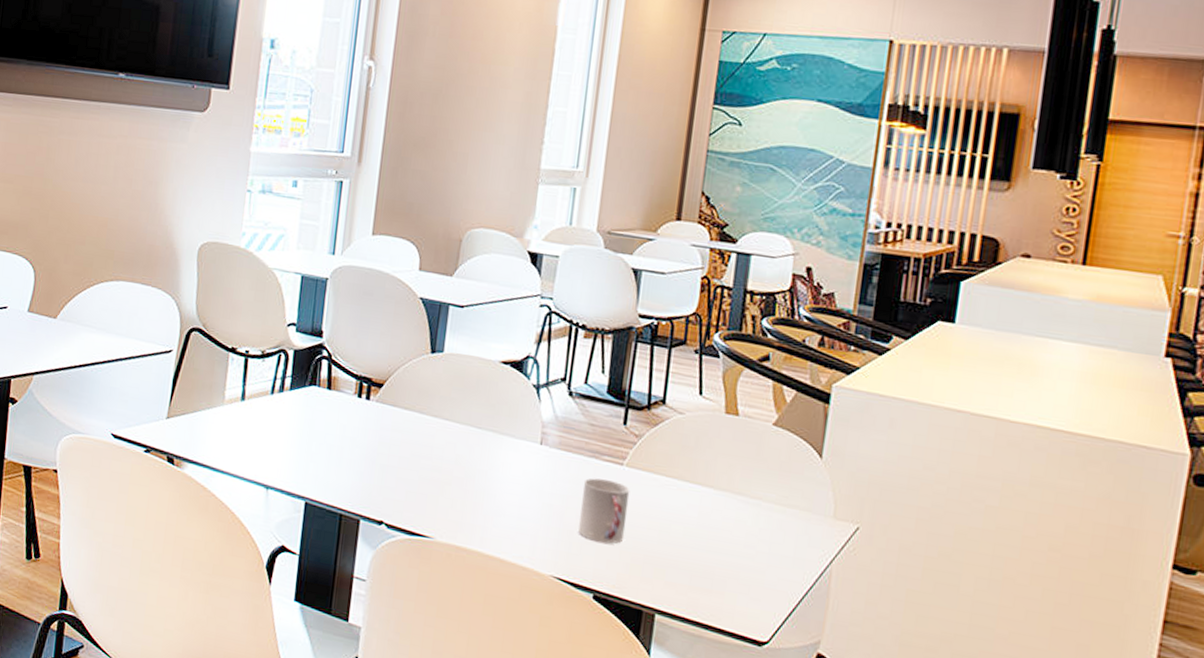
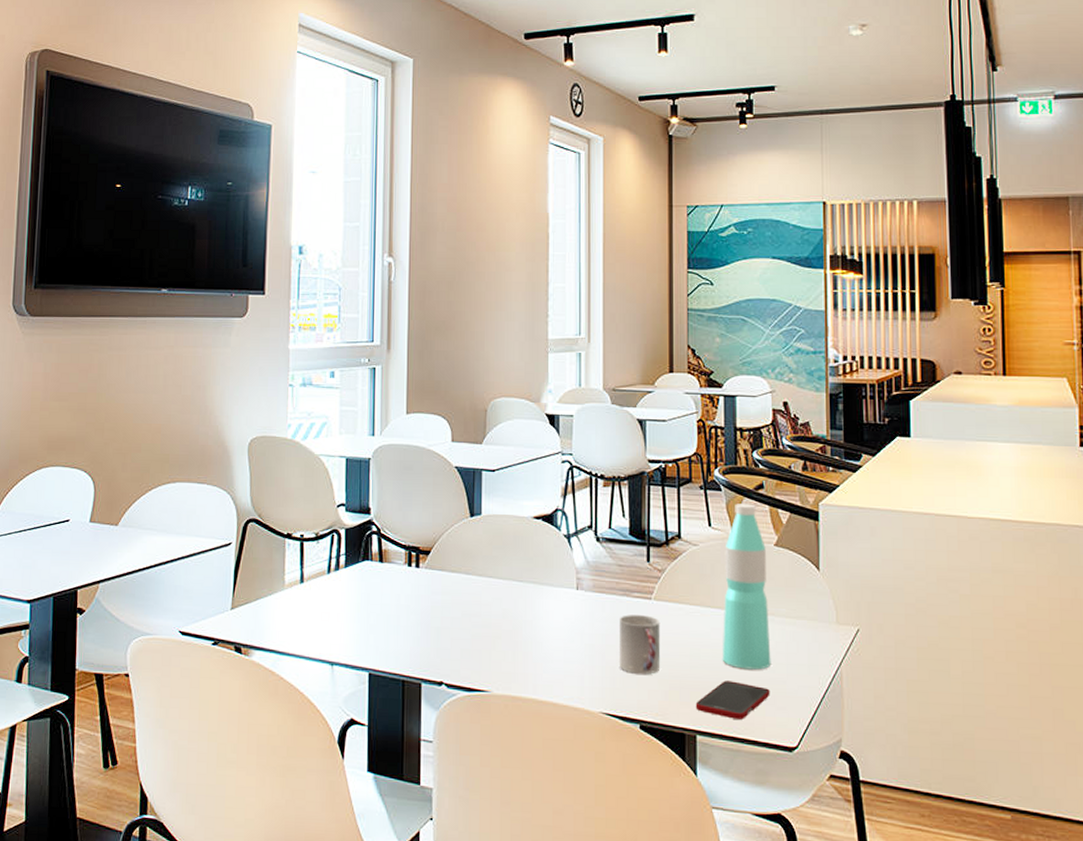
cell phone: none [658,561,746,605] -> present [695,680,770,720]
water bottle: none [695,374,763,556] -> present [722,503,771,670]

